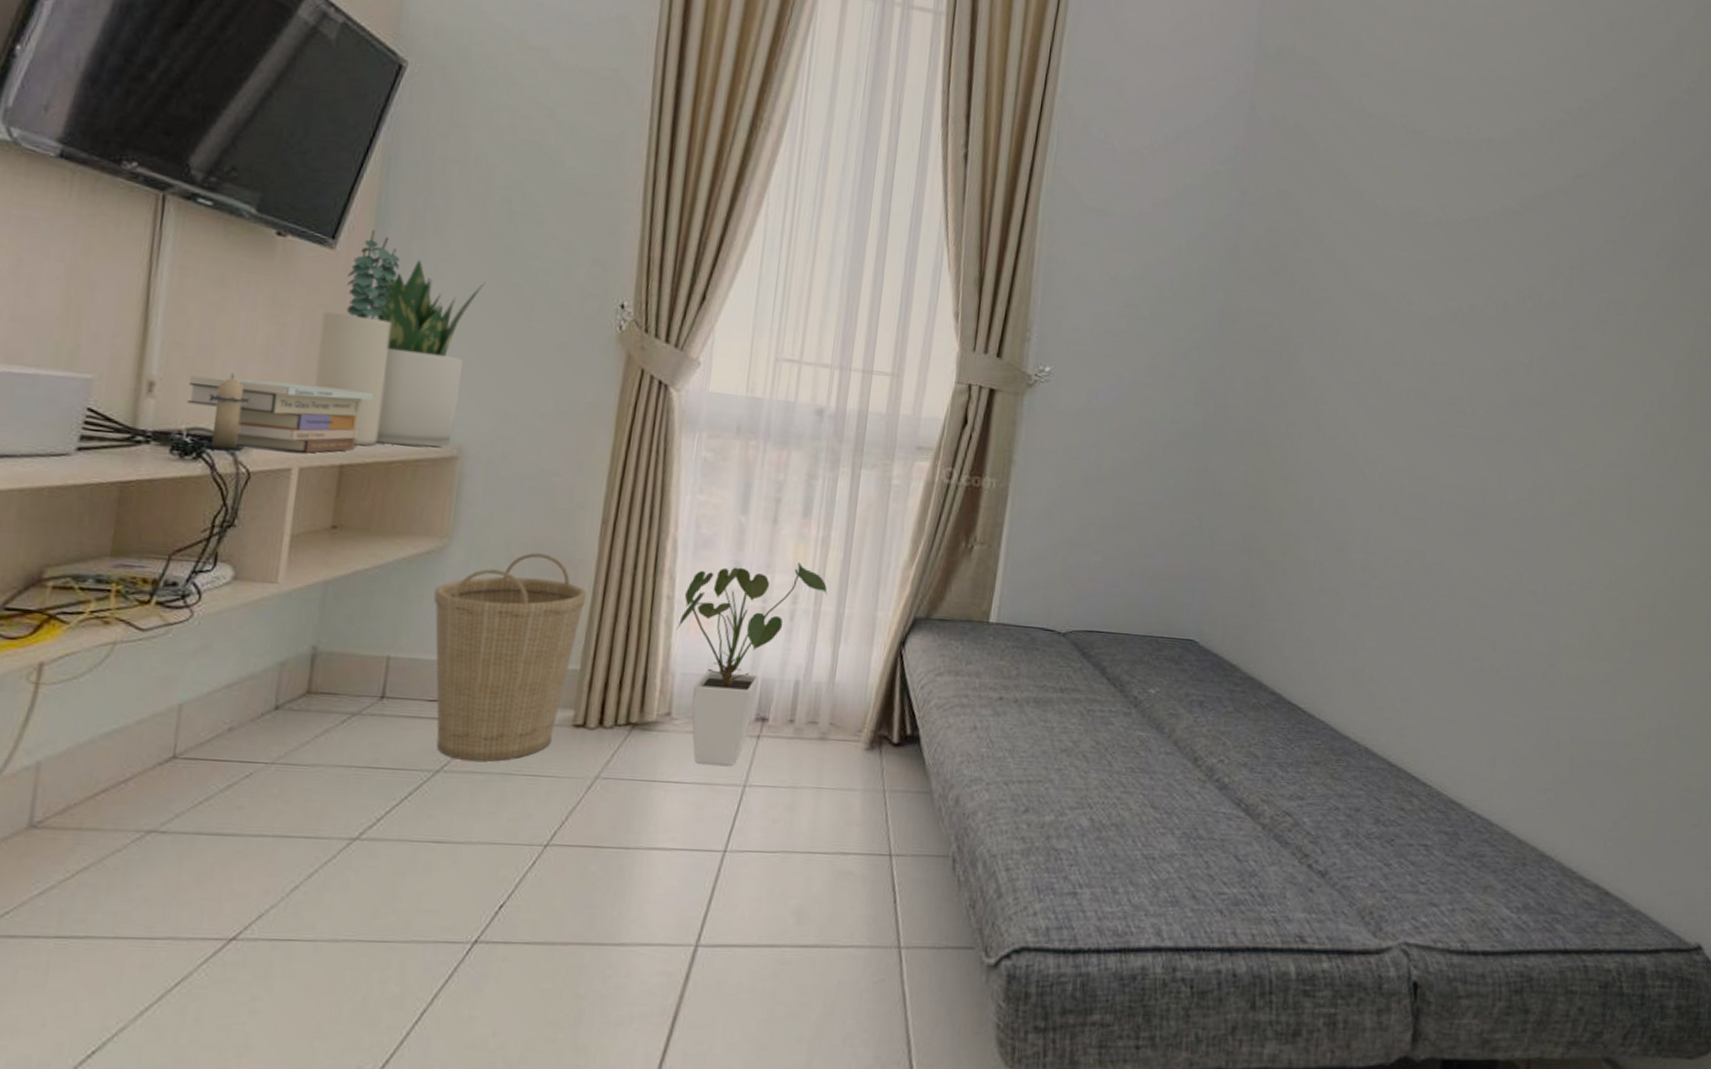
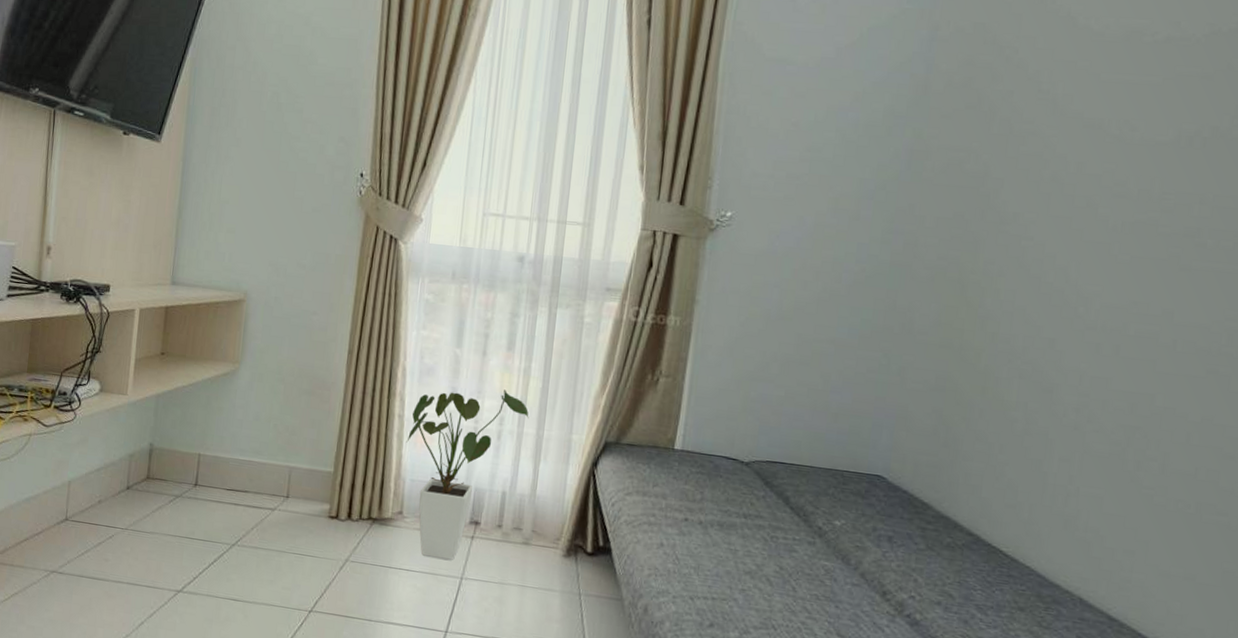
books: present [187,375,373,454] -> none [70,241,187,298]
candle: present [203,373,250,452] -> none [80,239,109,297]
vase: present [314,230,400,446] -> none [148,126,203,292]
planter: present [375,260,486,447] -> none [188,147,262,293]
basket: present [433,553,588,762] -> none [229,376,338,541]

